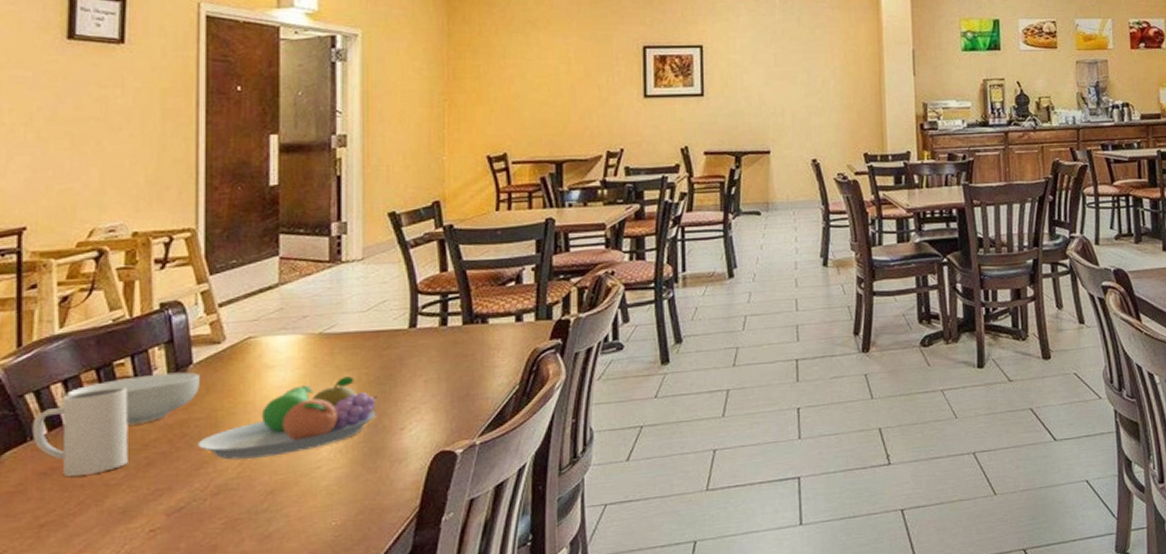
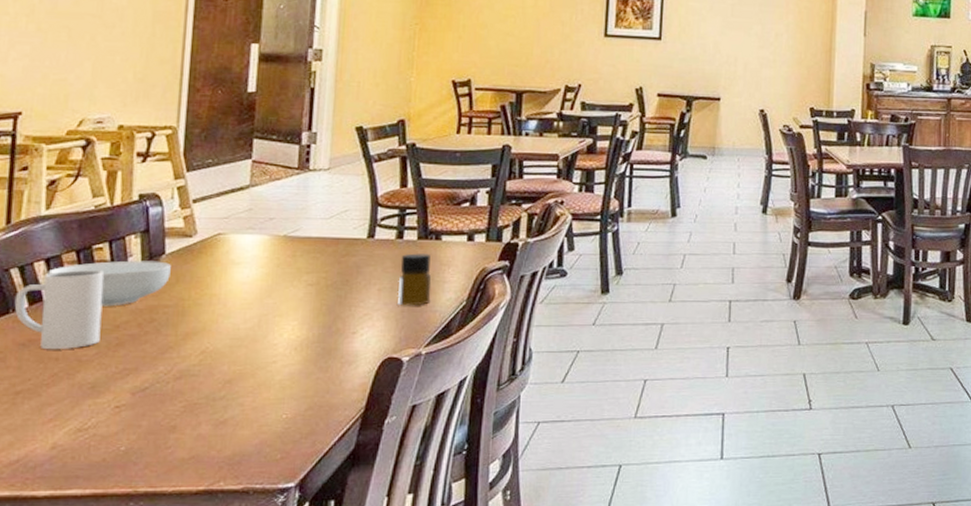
fruit bowl: present [198,376,378,460] -> none [165,279,334,348]
bottle: none [445,339,481,396] -> present [397,253,432,306]

